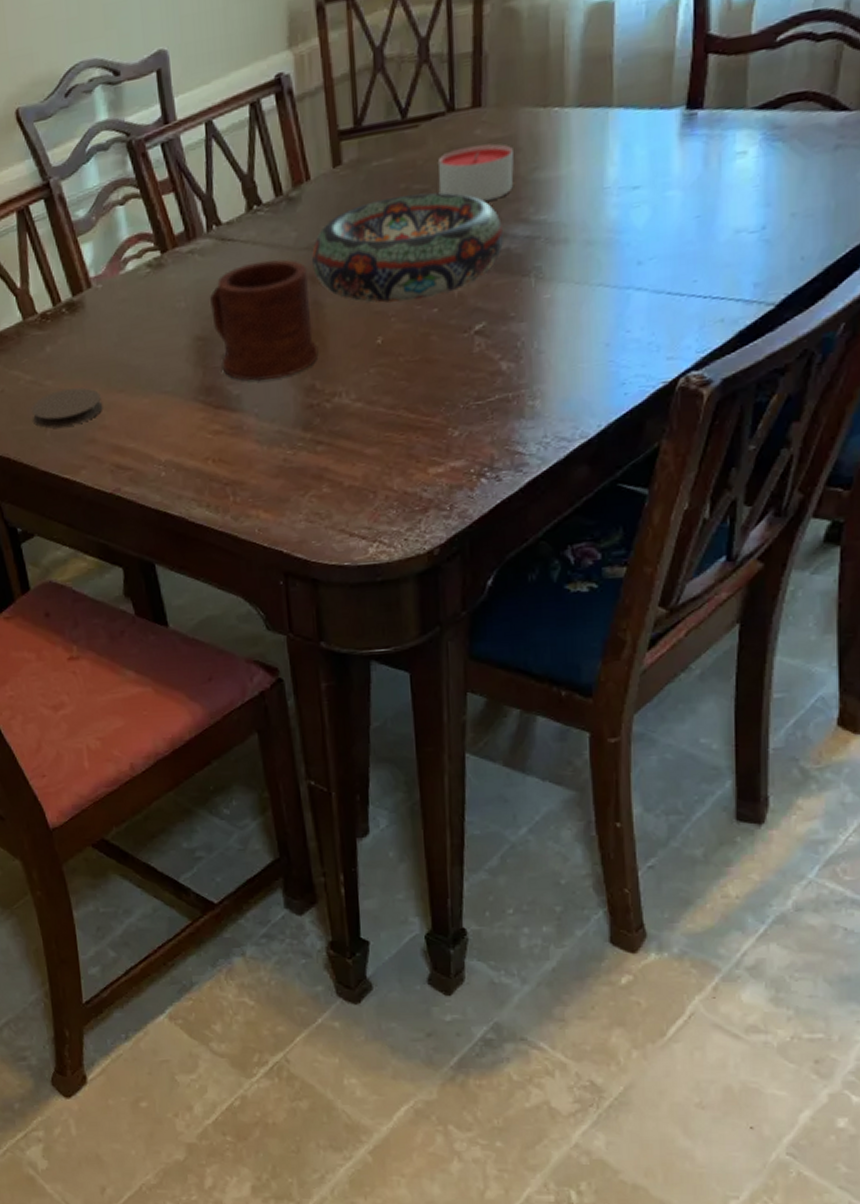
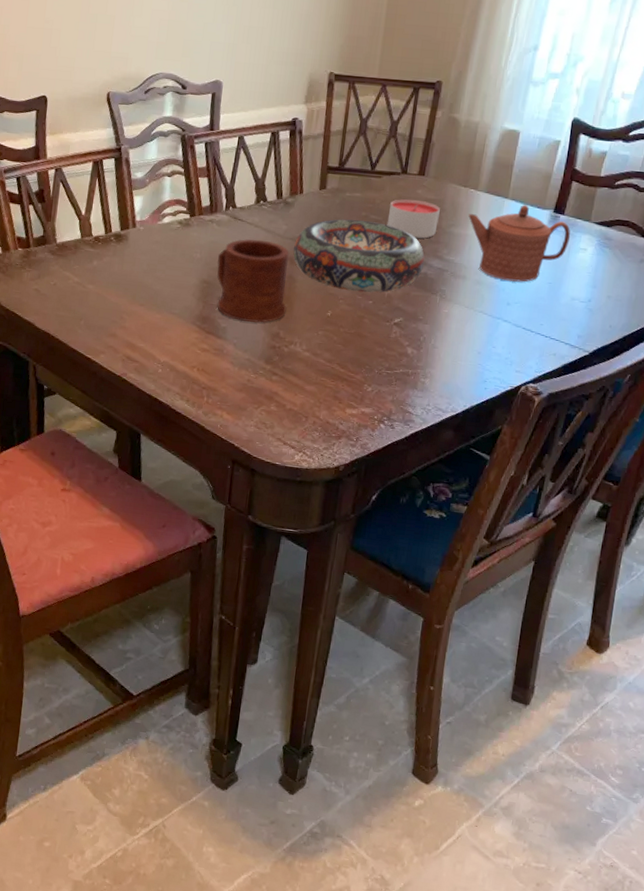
coaster: present [31,387,103,429] -> none [73,294,127,322]
teapot: none [557,109,719,231] -> present [468,205,571,282]

